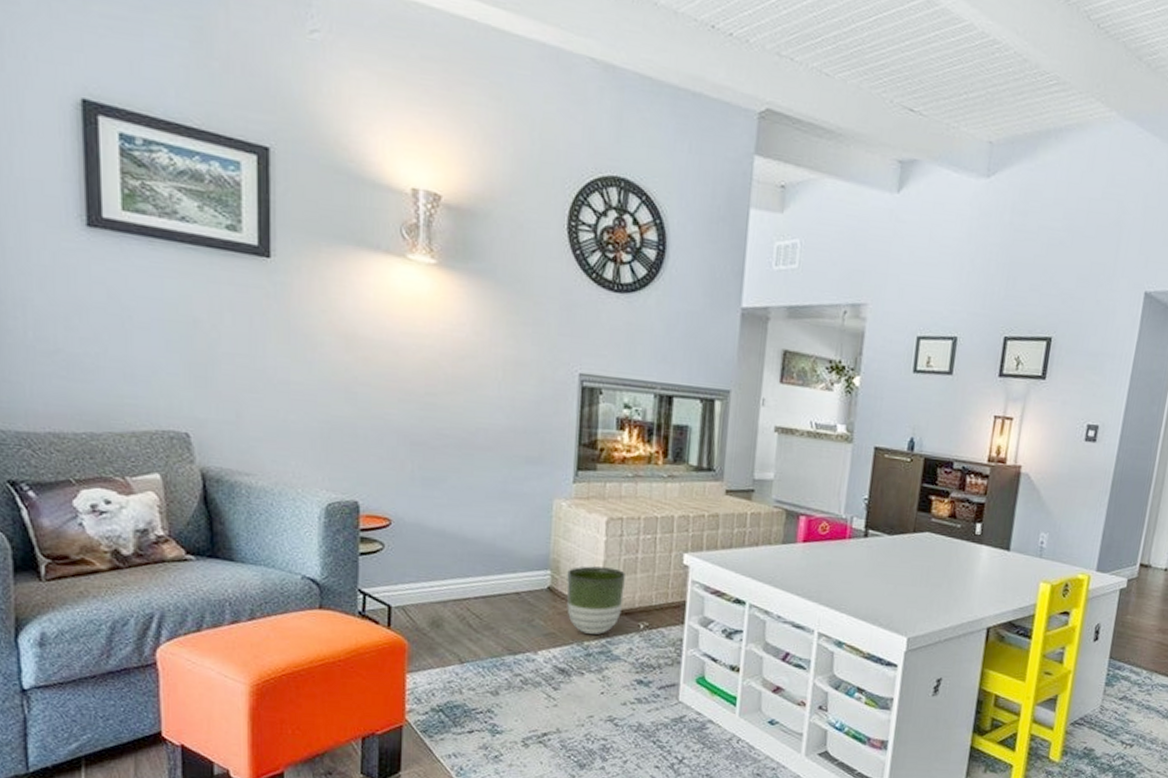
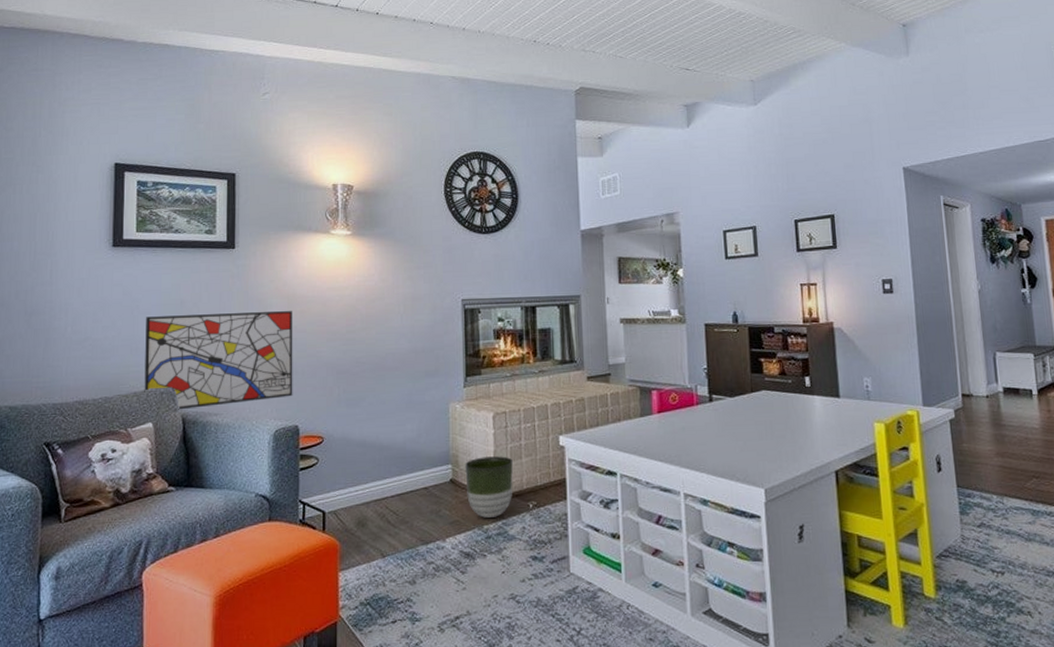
wall art: none [144,333,353,465] -> present [144,311,293,410]

